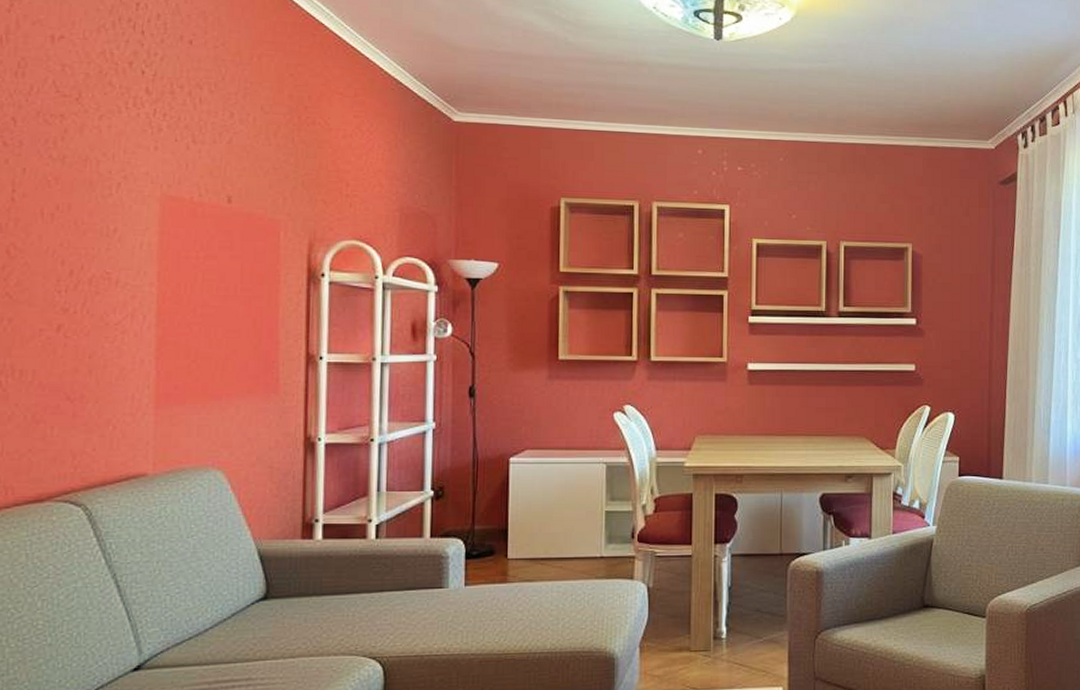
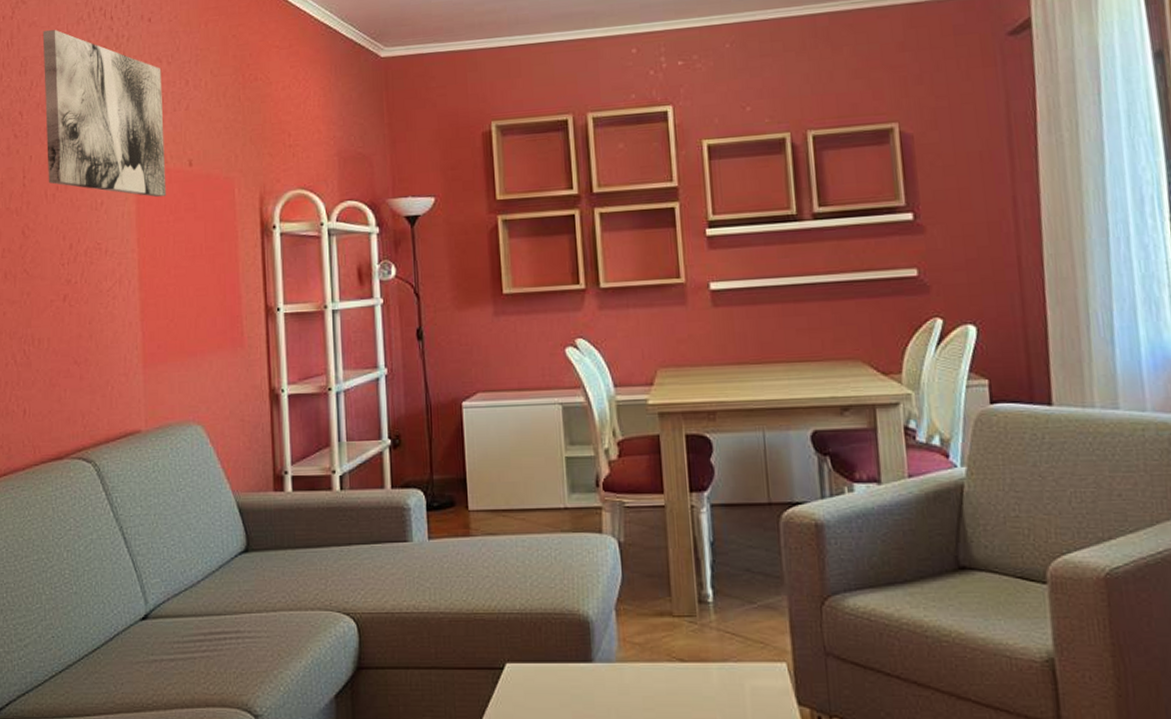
wall art: none [46,32,202,232] -> present [42,30,167,198]

